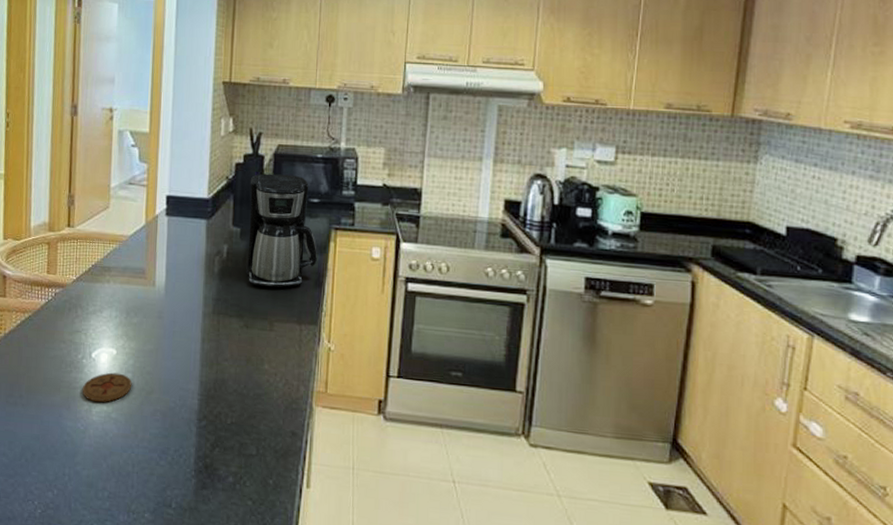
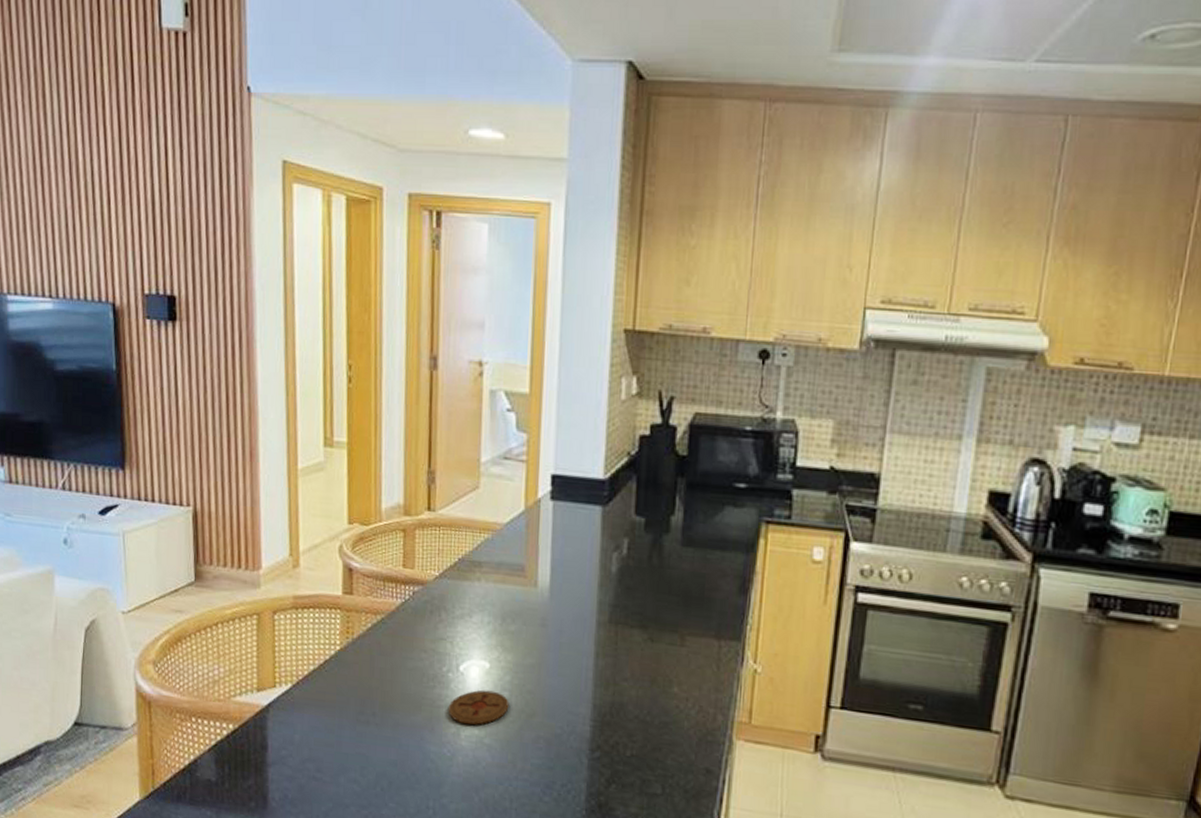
coffee maker: present [246,173,317,288] -> none [651,449,743,594]

